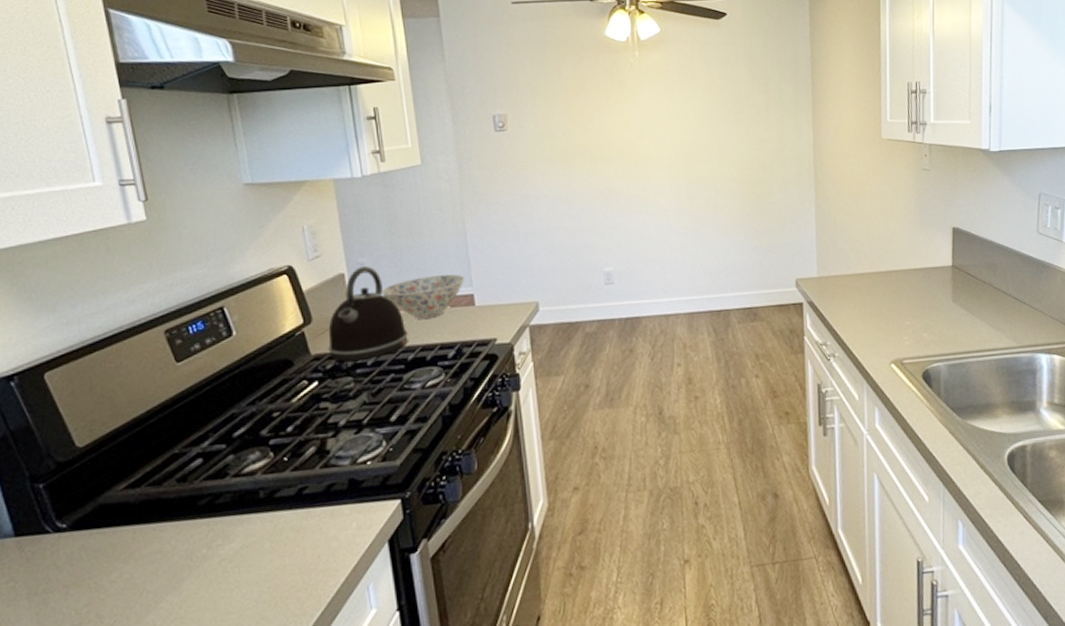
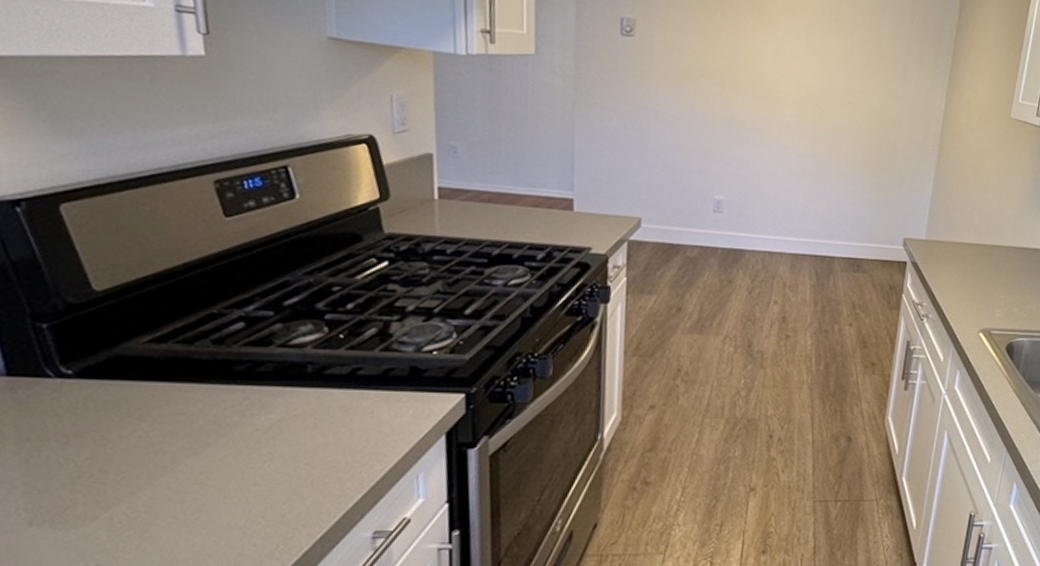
kettle: present [328,266,408,362] -> none [404,150,496,247]
bowl: present [381,274,465,320] -> none [472,172,566,217]

